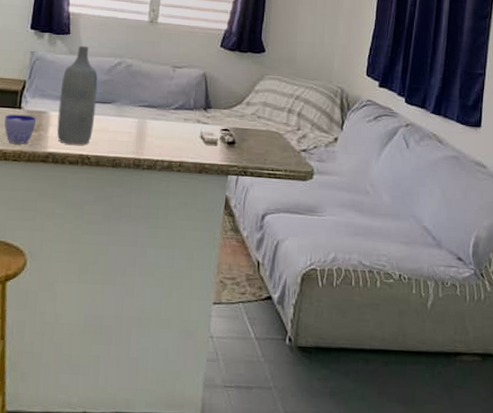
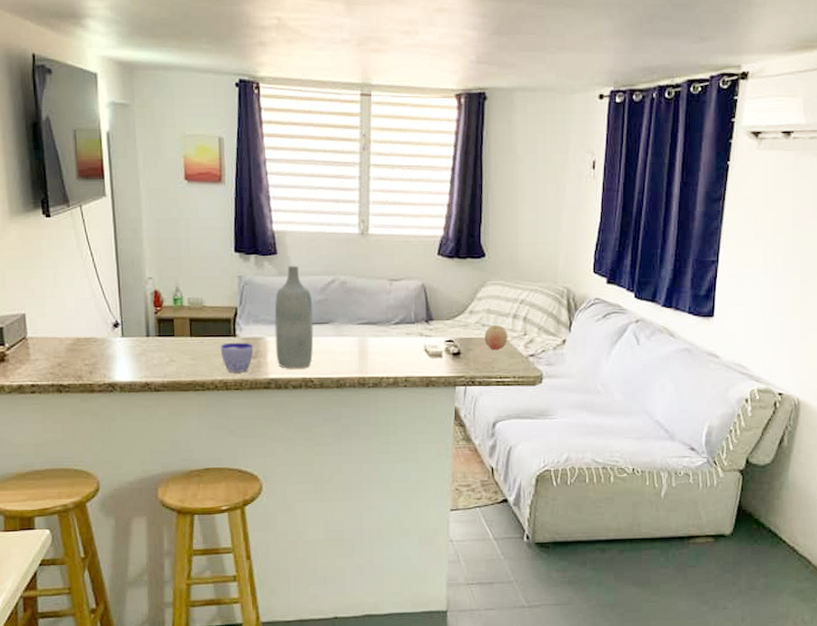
fruit: none [259,117,282,143] -> present [484,324,508,350]

